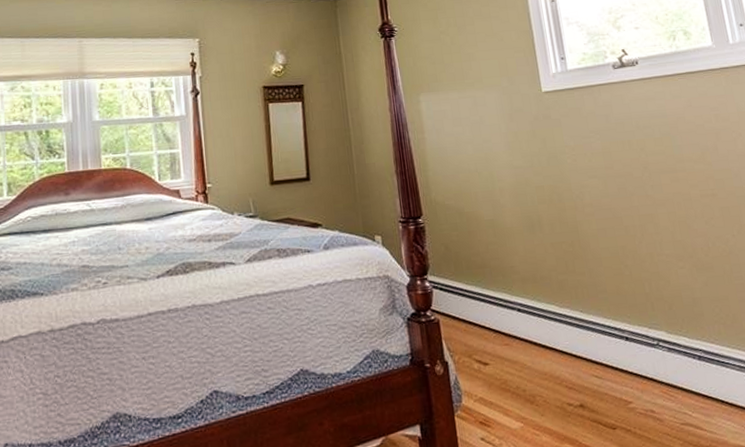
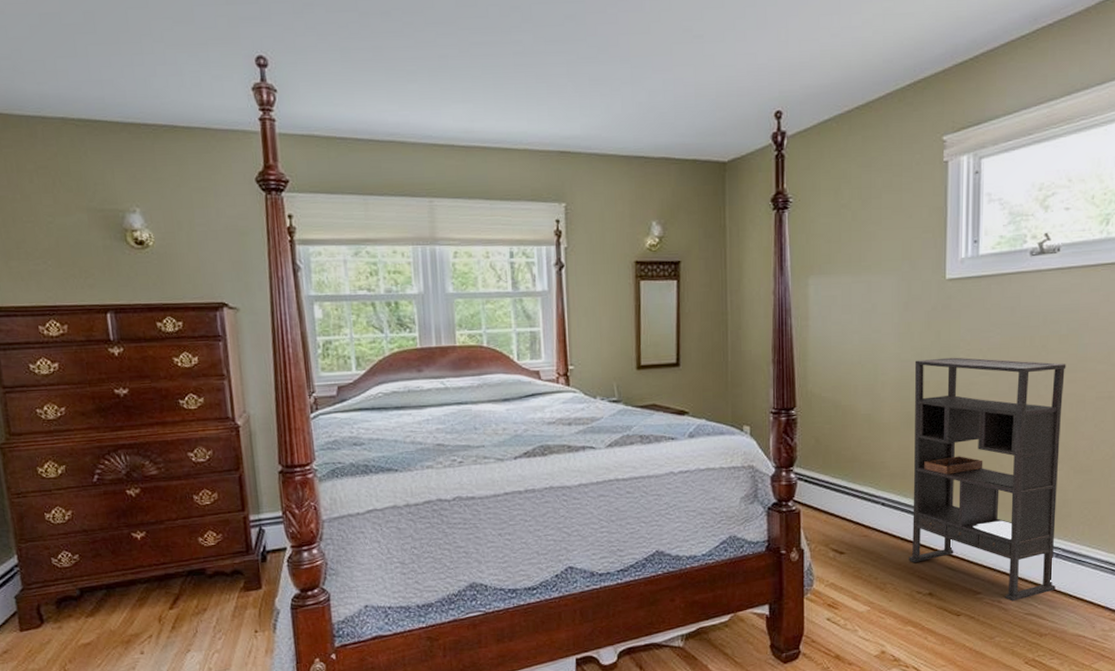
bookshelf: none [526,162,706,411] -> present [909,357,1066,602]

